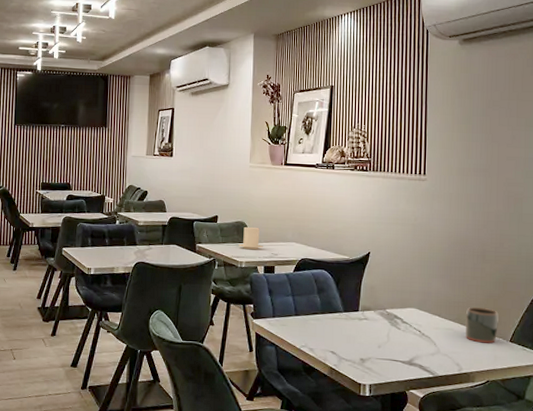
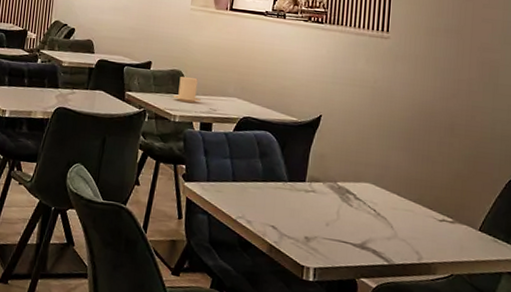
mug: present [465,307,499,343] -> none [427,187,467,231]

